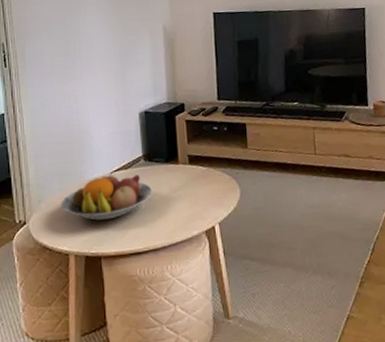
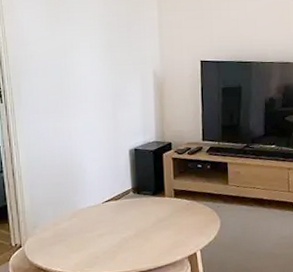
fruit bowl: present [61,172,152,221] -> none [55,202,140,246]

